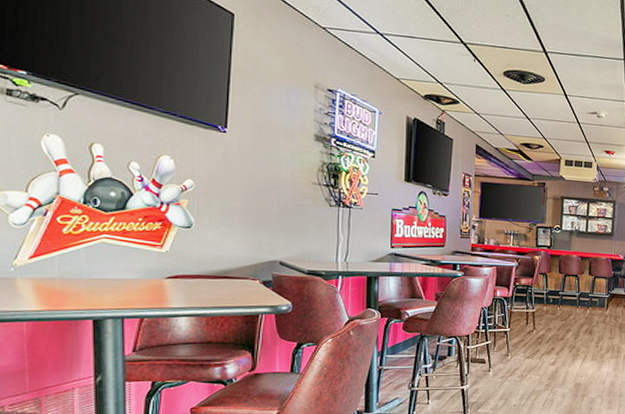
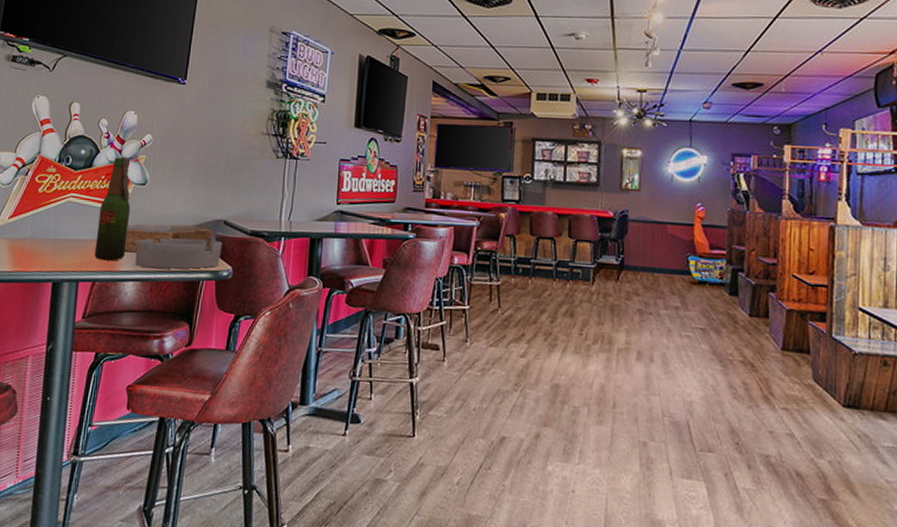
beer bottle: none [139,200,177,299] -> present [94,157,131,261]
napkin holder: none [173,263,269,291] -> present [124,223,213,253]
ashtray: none [186,274,280,305] -> present [135,235,223,269]

